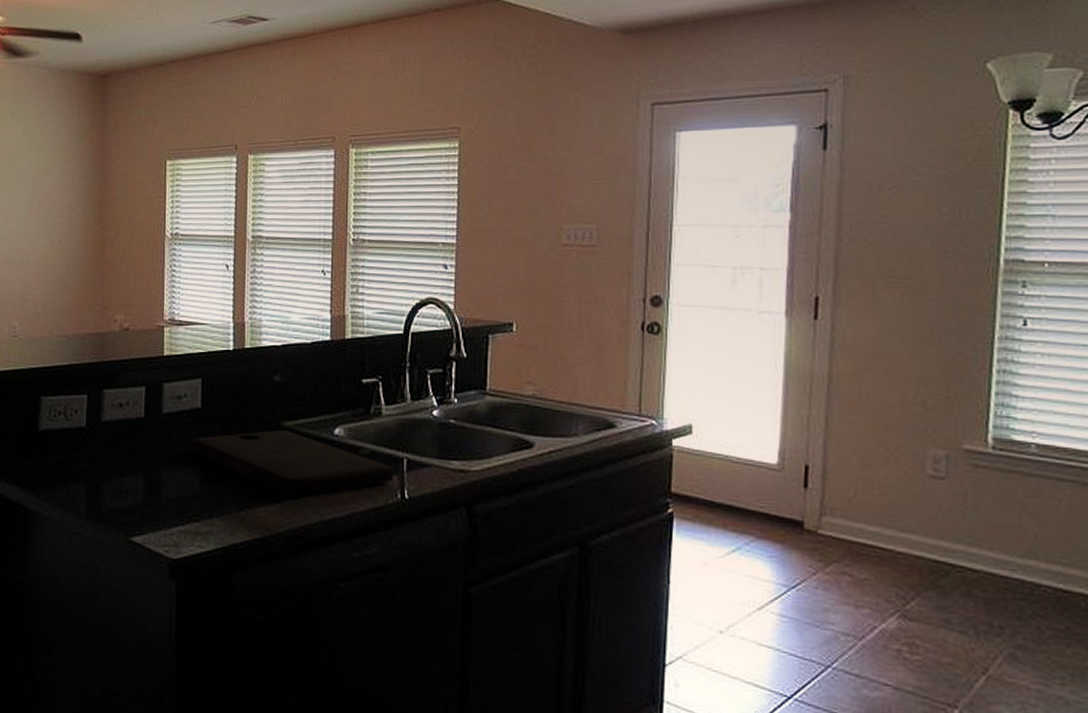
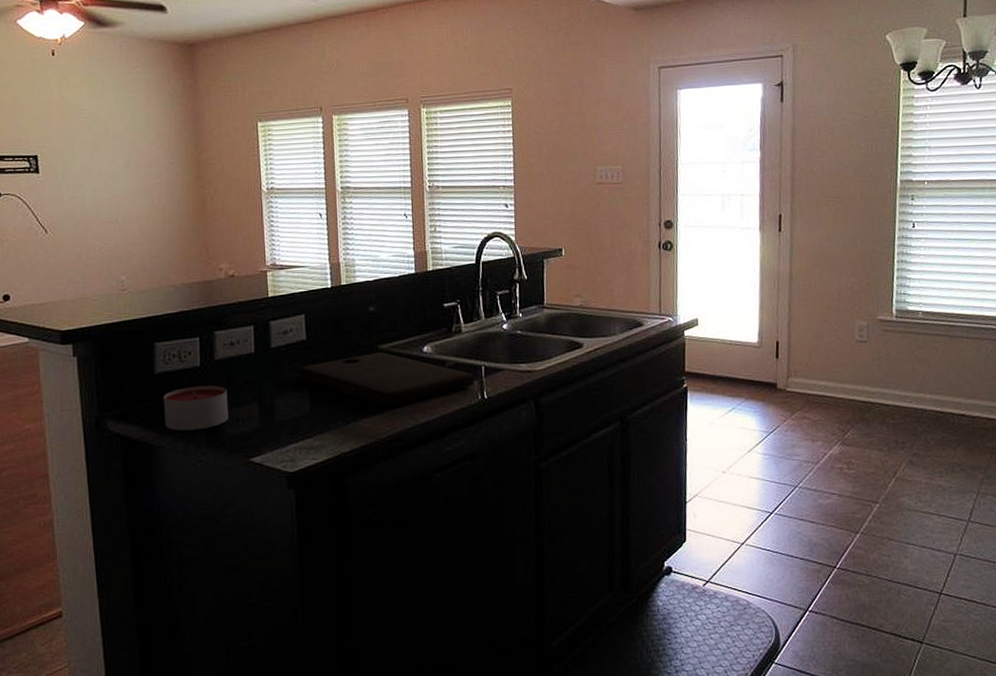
candle: none [44,448,112,498] -> present [163,385,228,431]

